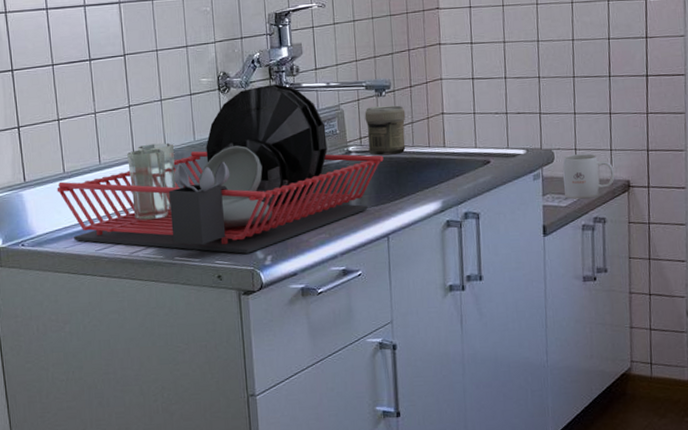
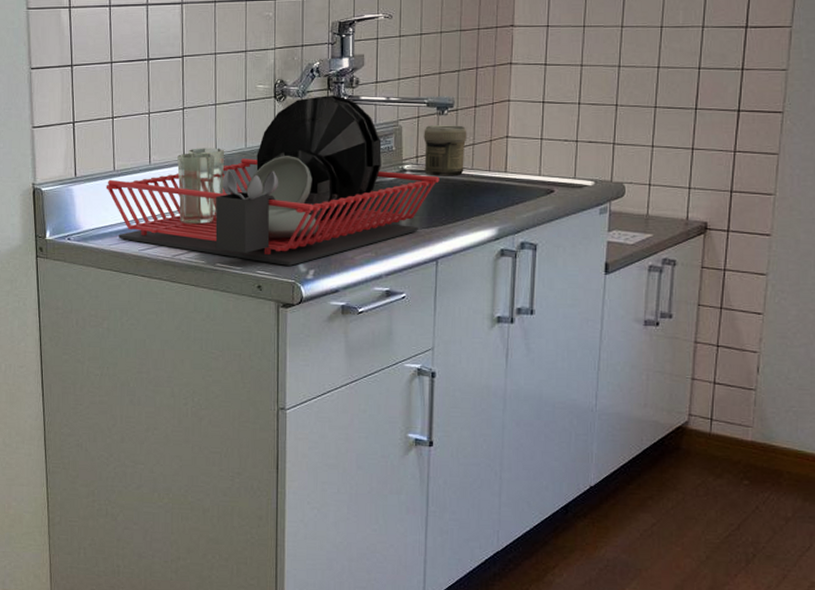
mug: present [562,153,615,200] -> none [632,190,691,238]

